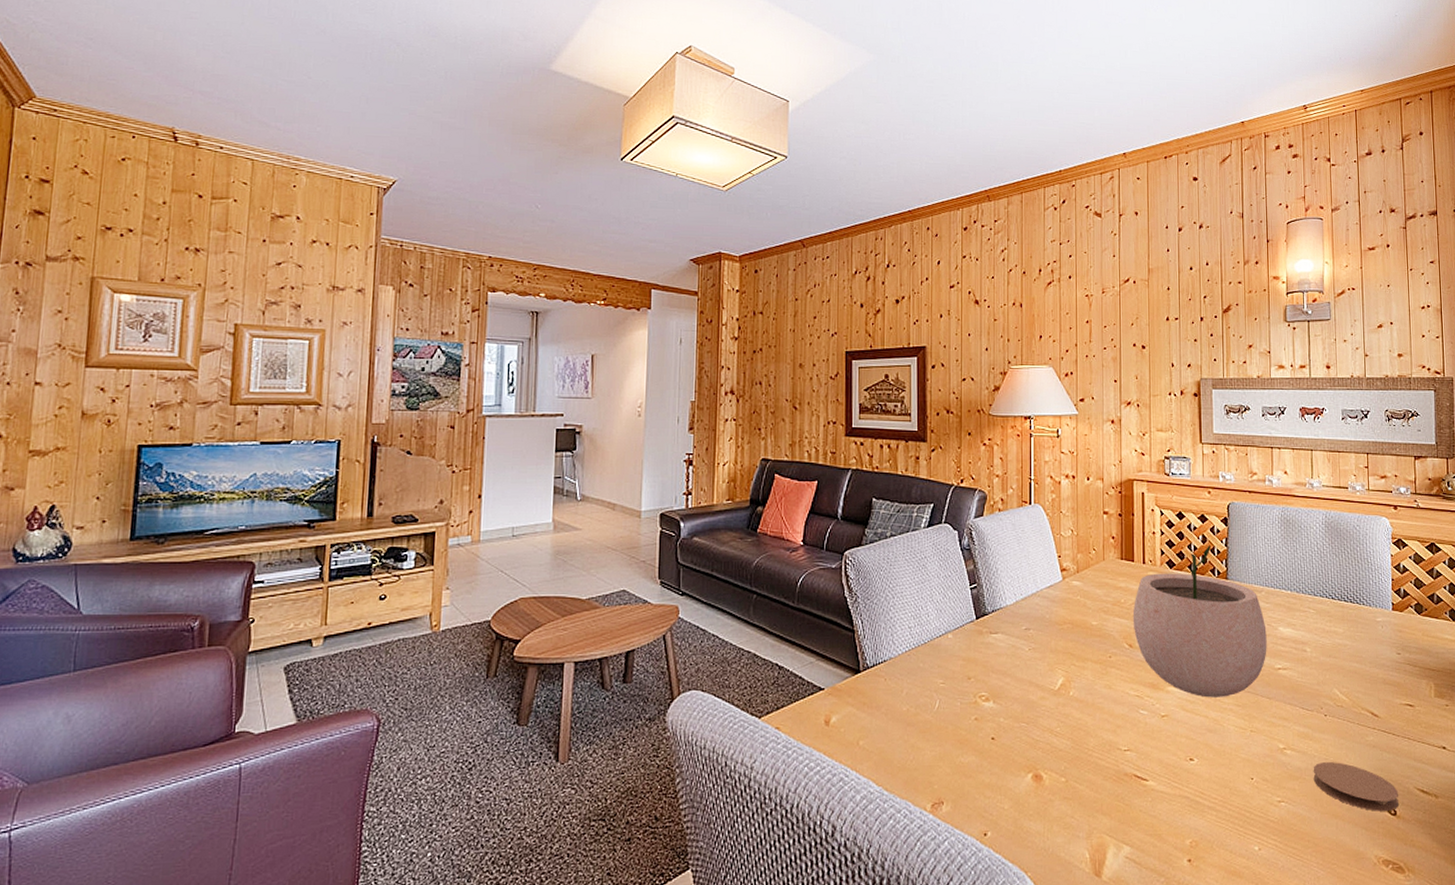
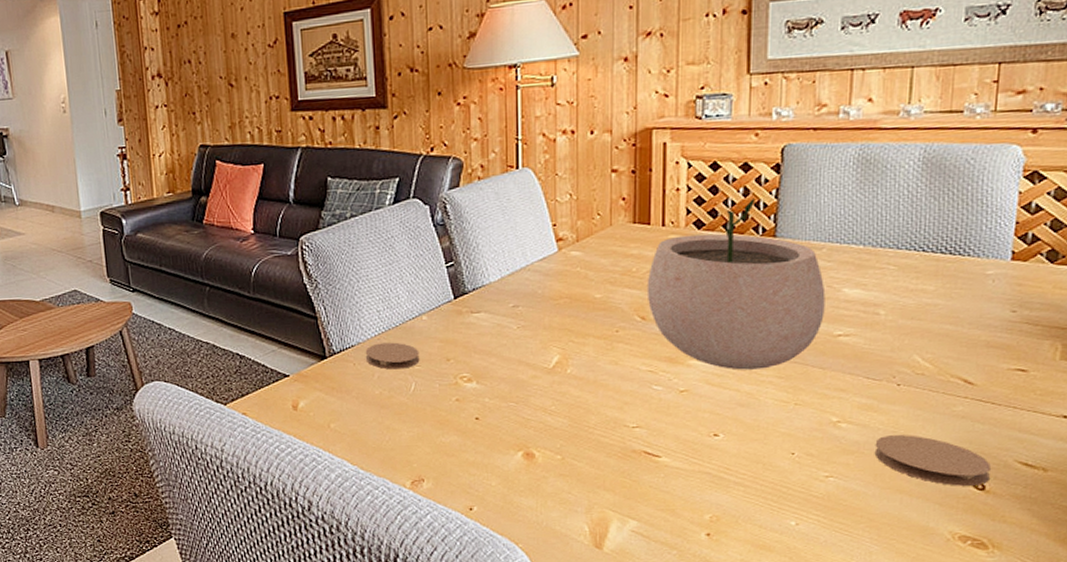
coaster: none [896,659,944,686] -> present [365,342,420,370]

